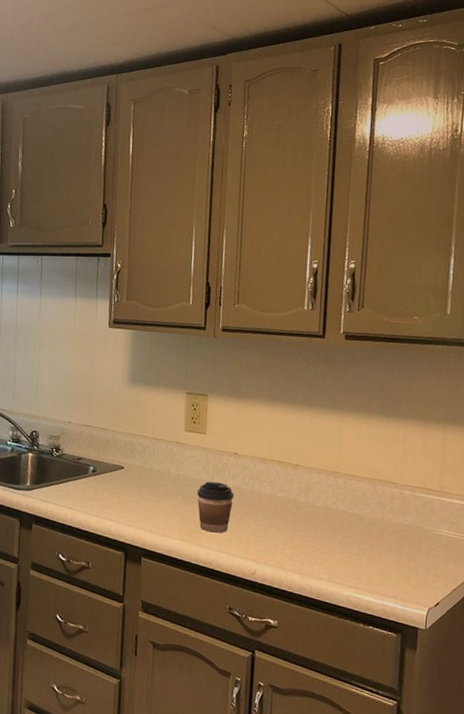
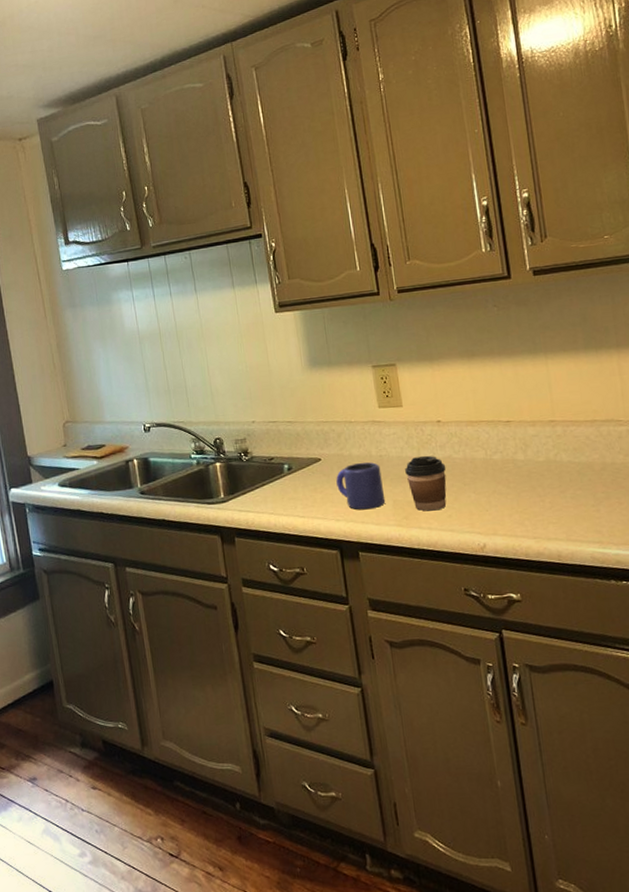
mug: none [133,477,176,521] -> present [336,462,386,510]

